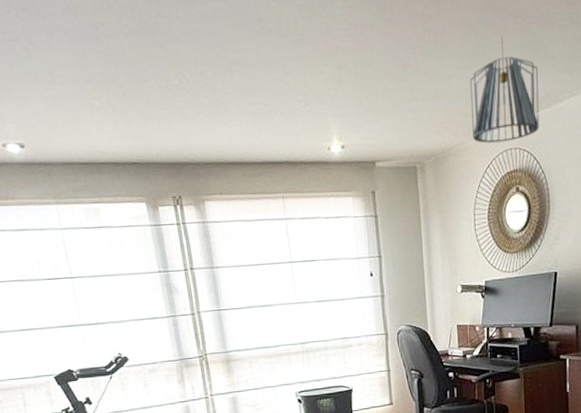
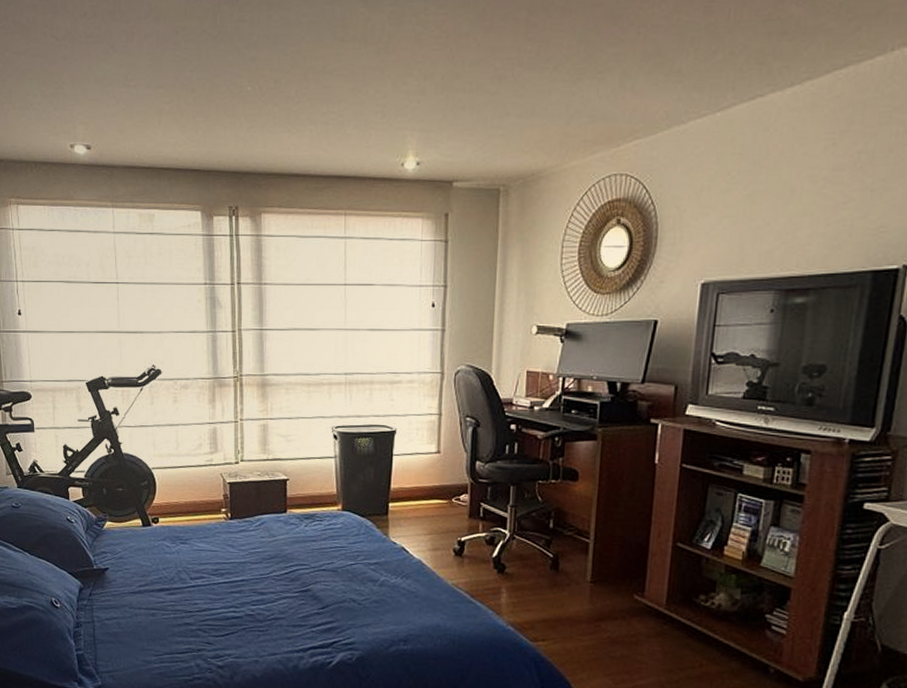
pendant light: present [469,35,539,143] -> none [571,47,659,167]

